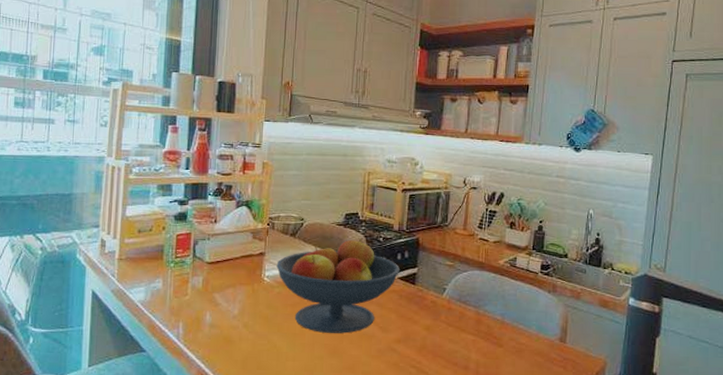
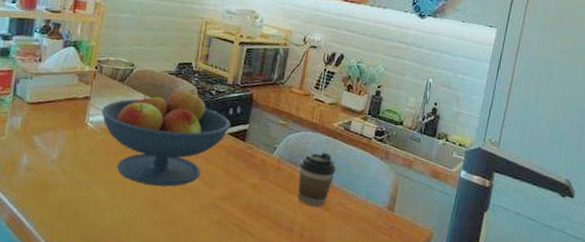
coffee cup: none [469,289,506,344] -> present [297,152,337,207]

